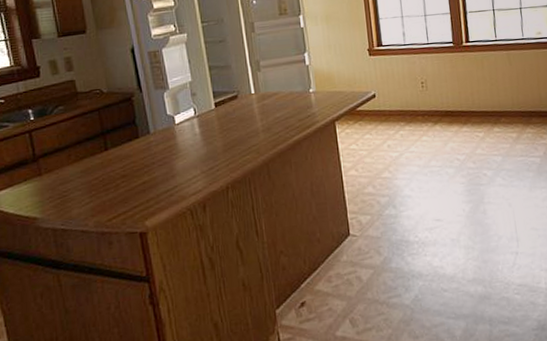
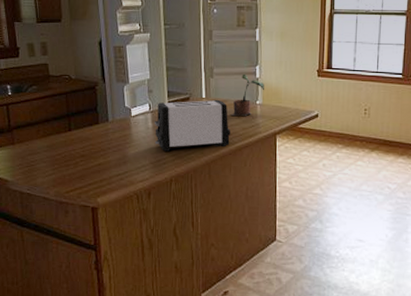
toaster: none [201,93,287,157] -> present [154,99,231,152]
potted plant: none [283,63,316,109] -> present [230,75,264,117]

